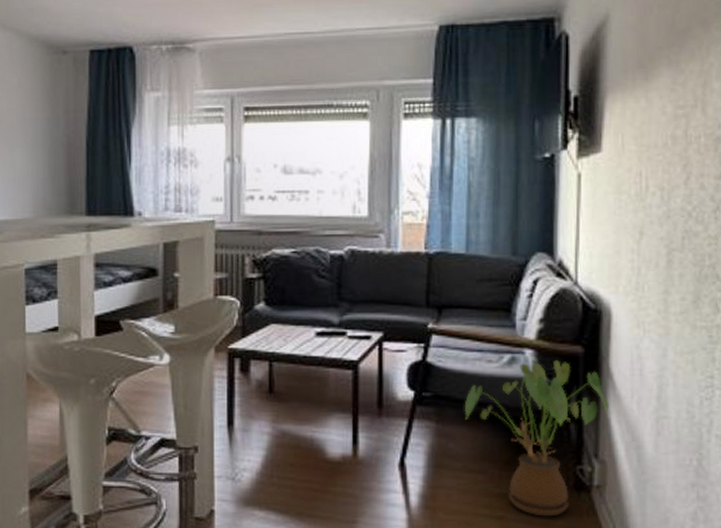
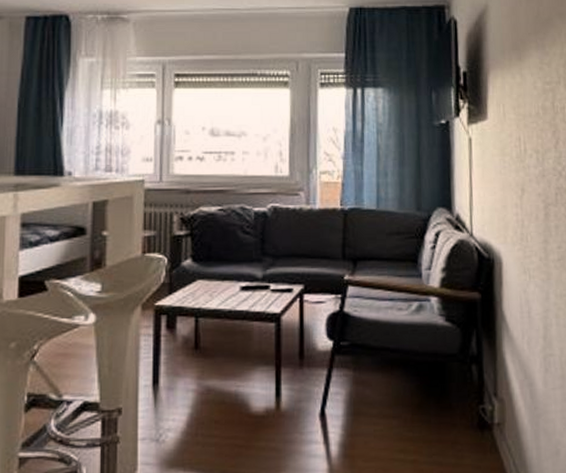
house plant: present [464,361,609,517] -> none [378,306,504,458]

